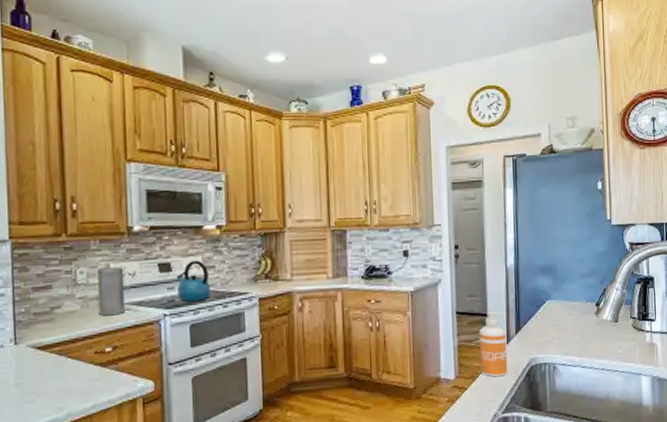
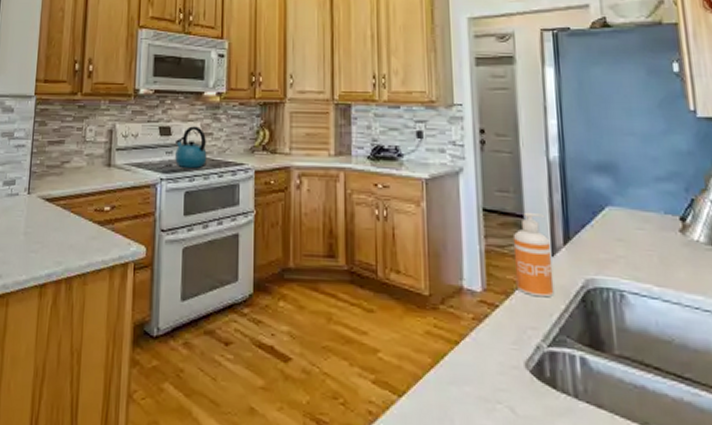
canister: present [97,267,125,316] -> none [102,127,128,175]

